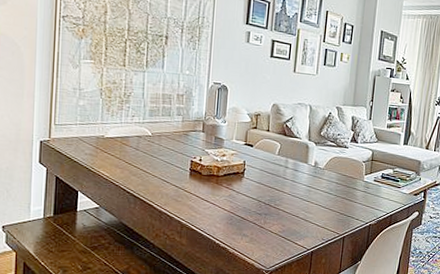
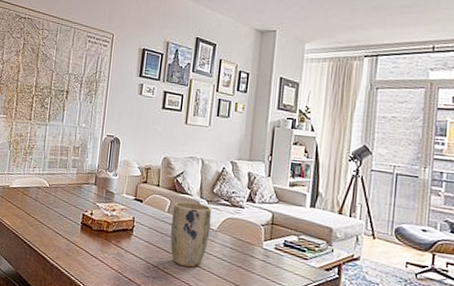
plant pot: none [281,144,320,203] -> present [170,201,212,268]

